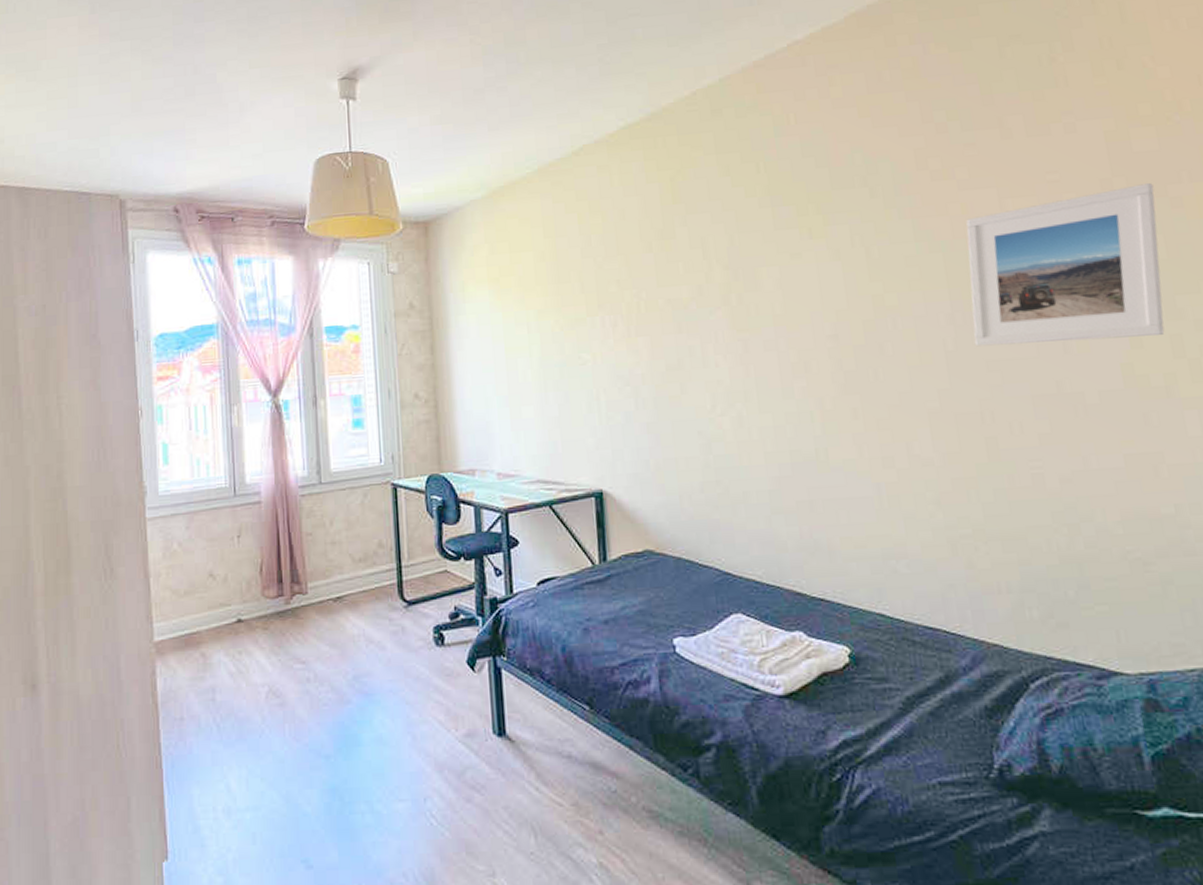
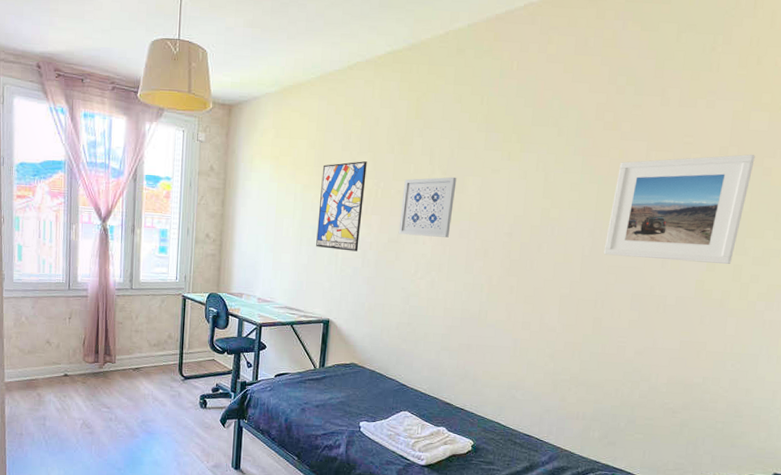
wall art: none [559,268,627,391] -> present [316,161,367,252]
wall art: none [673,270,750,358] -> present [398,176,457,238]

